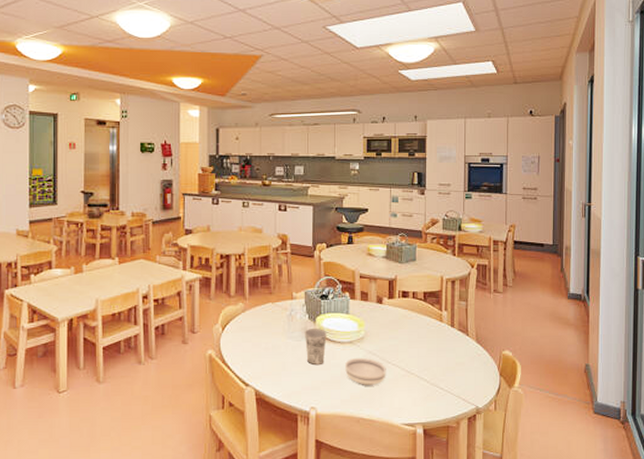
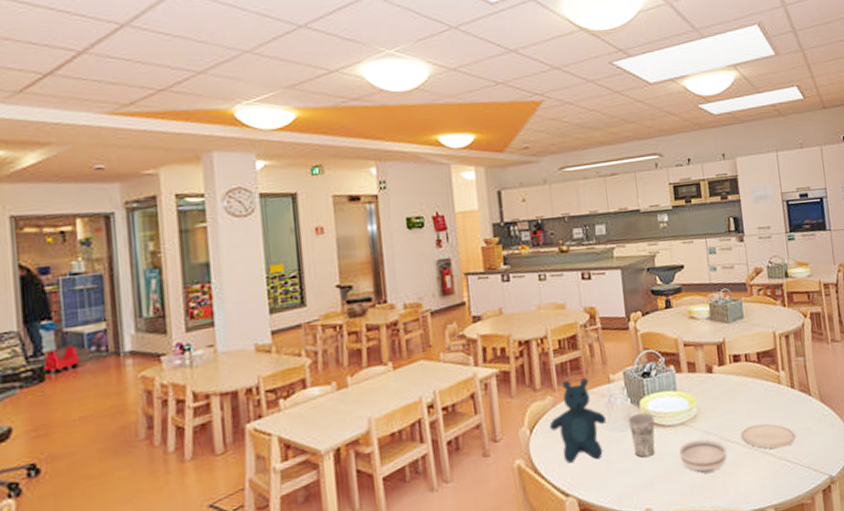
stuffed toy: none [238,292,286,359] -> present [549,378,607,463]
plate: none [401,353,450,376] -> present [741,423,796,449]

